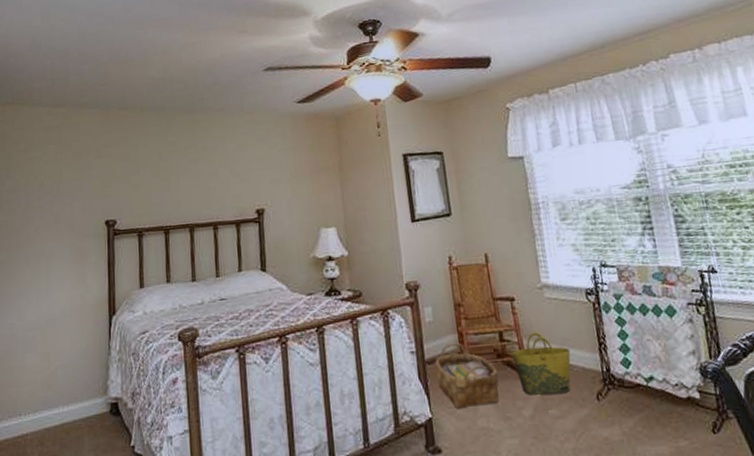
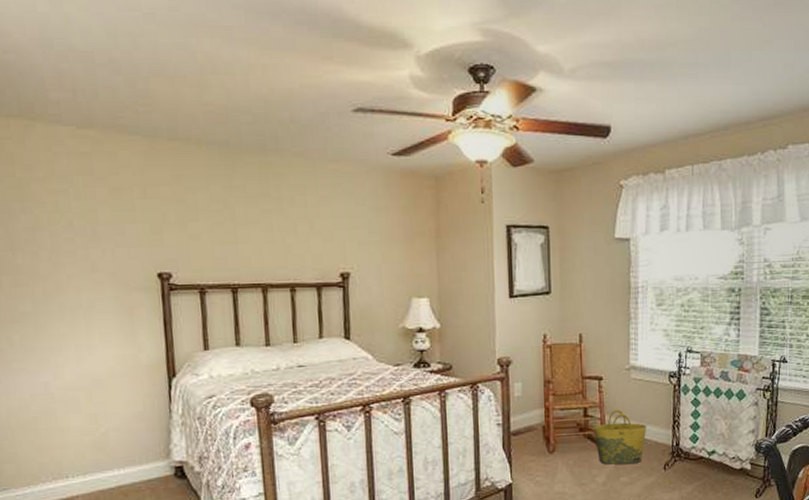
woven basket: present [435,341,499,409] -> none [520,416,579,476]

